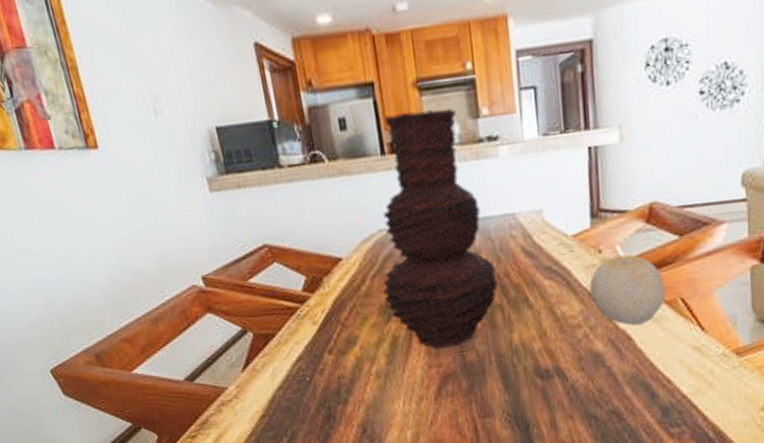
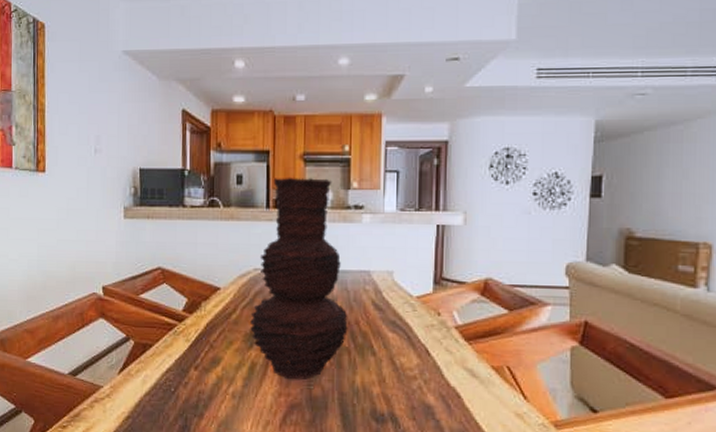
fruit: present [589,254,666,325] -> none [427,320,494,385]

